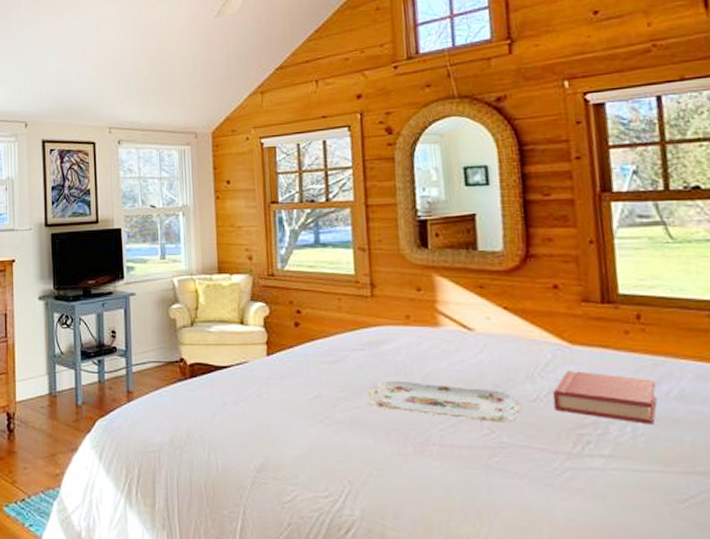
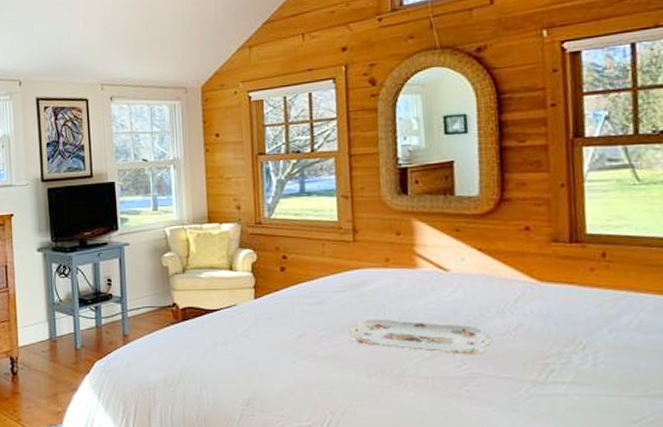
hardback book: present [552,371,657,425] -> none [520,306,618,354]

